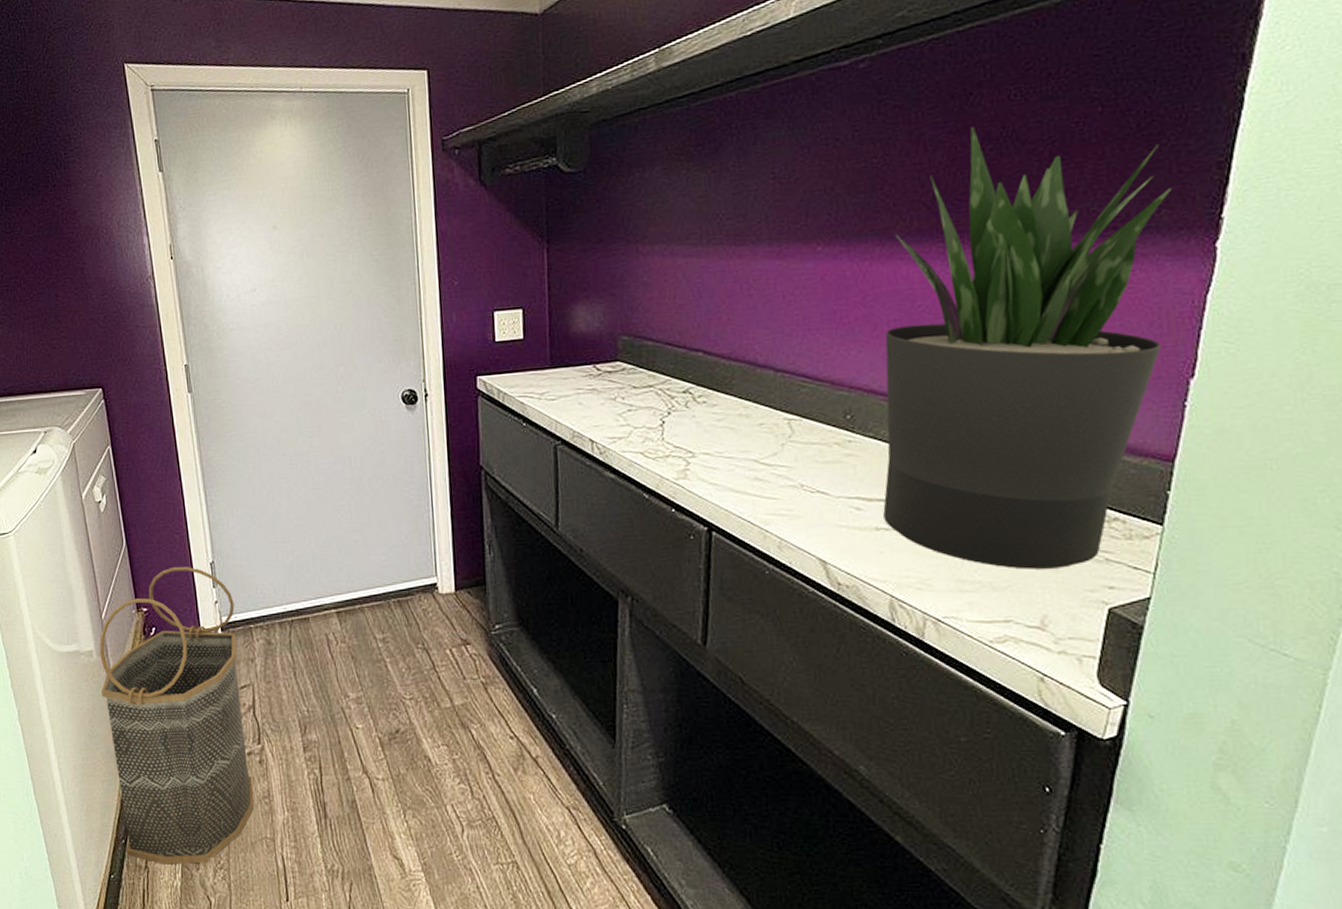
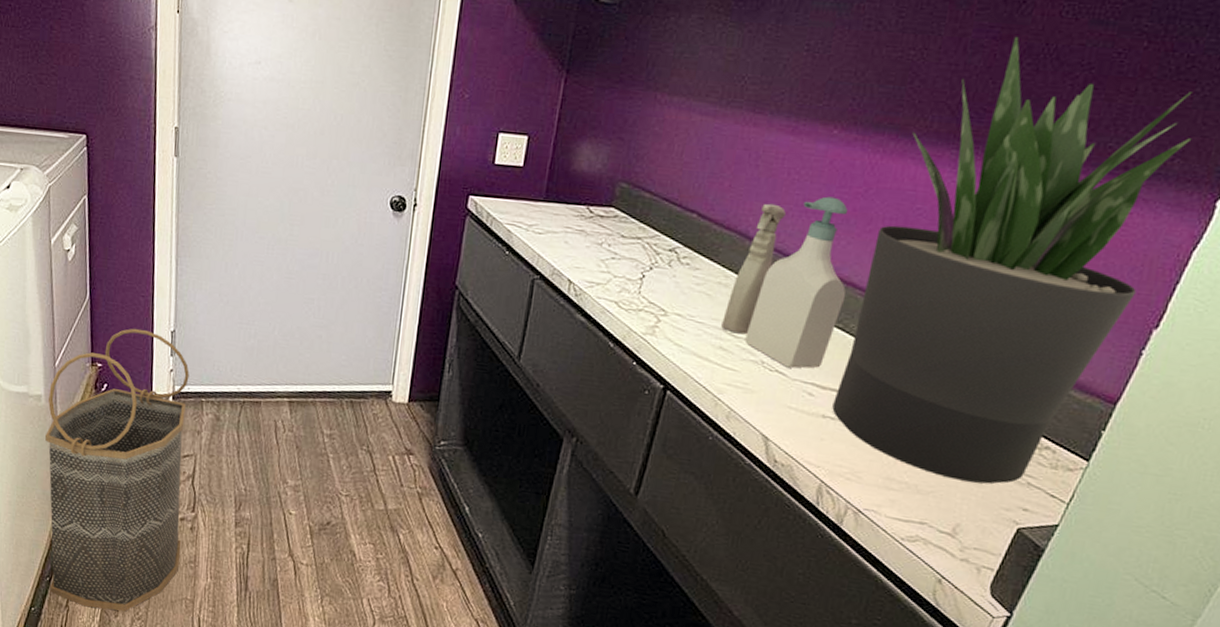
spray bottle: none [751,328,790,462] -> present [721,203,786,335]
soap bottle: none [778,310,870,486] -> present [744,196,847,369]

